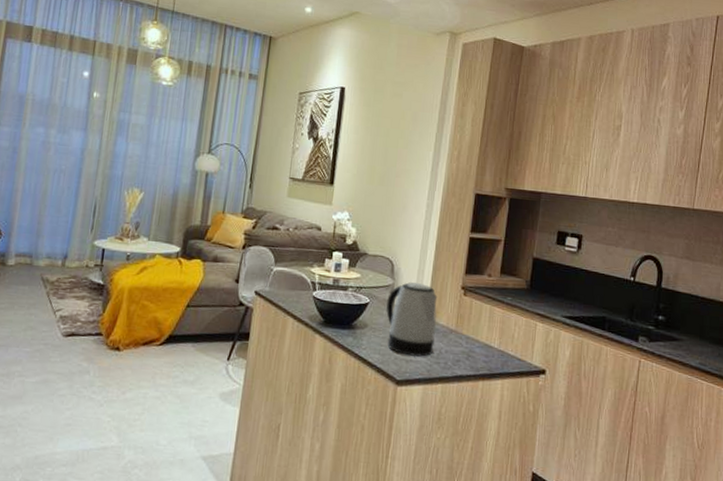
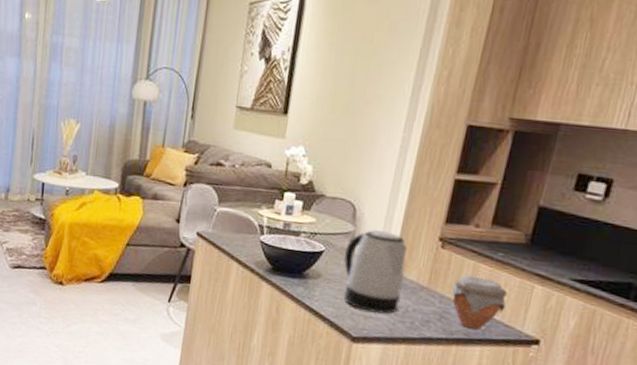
jar: none [474,317,518,365] -> present [451,274,508,330]

